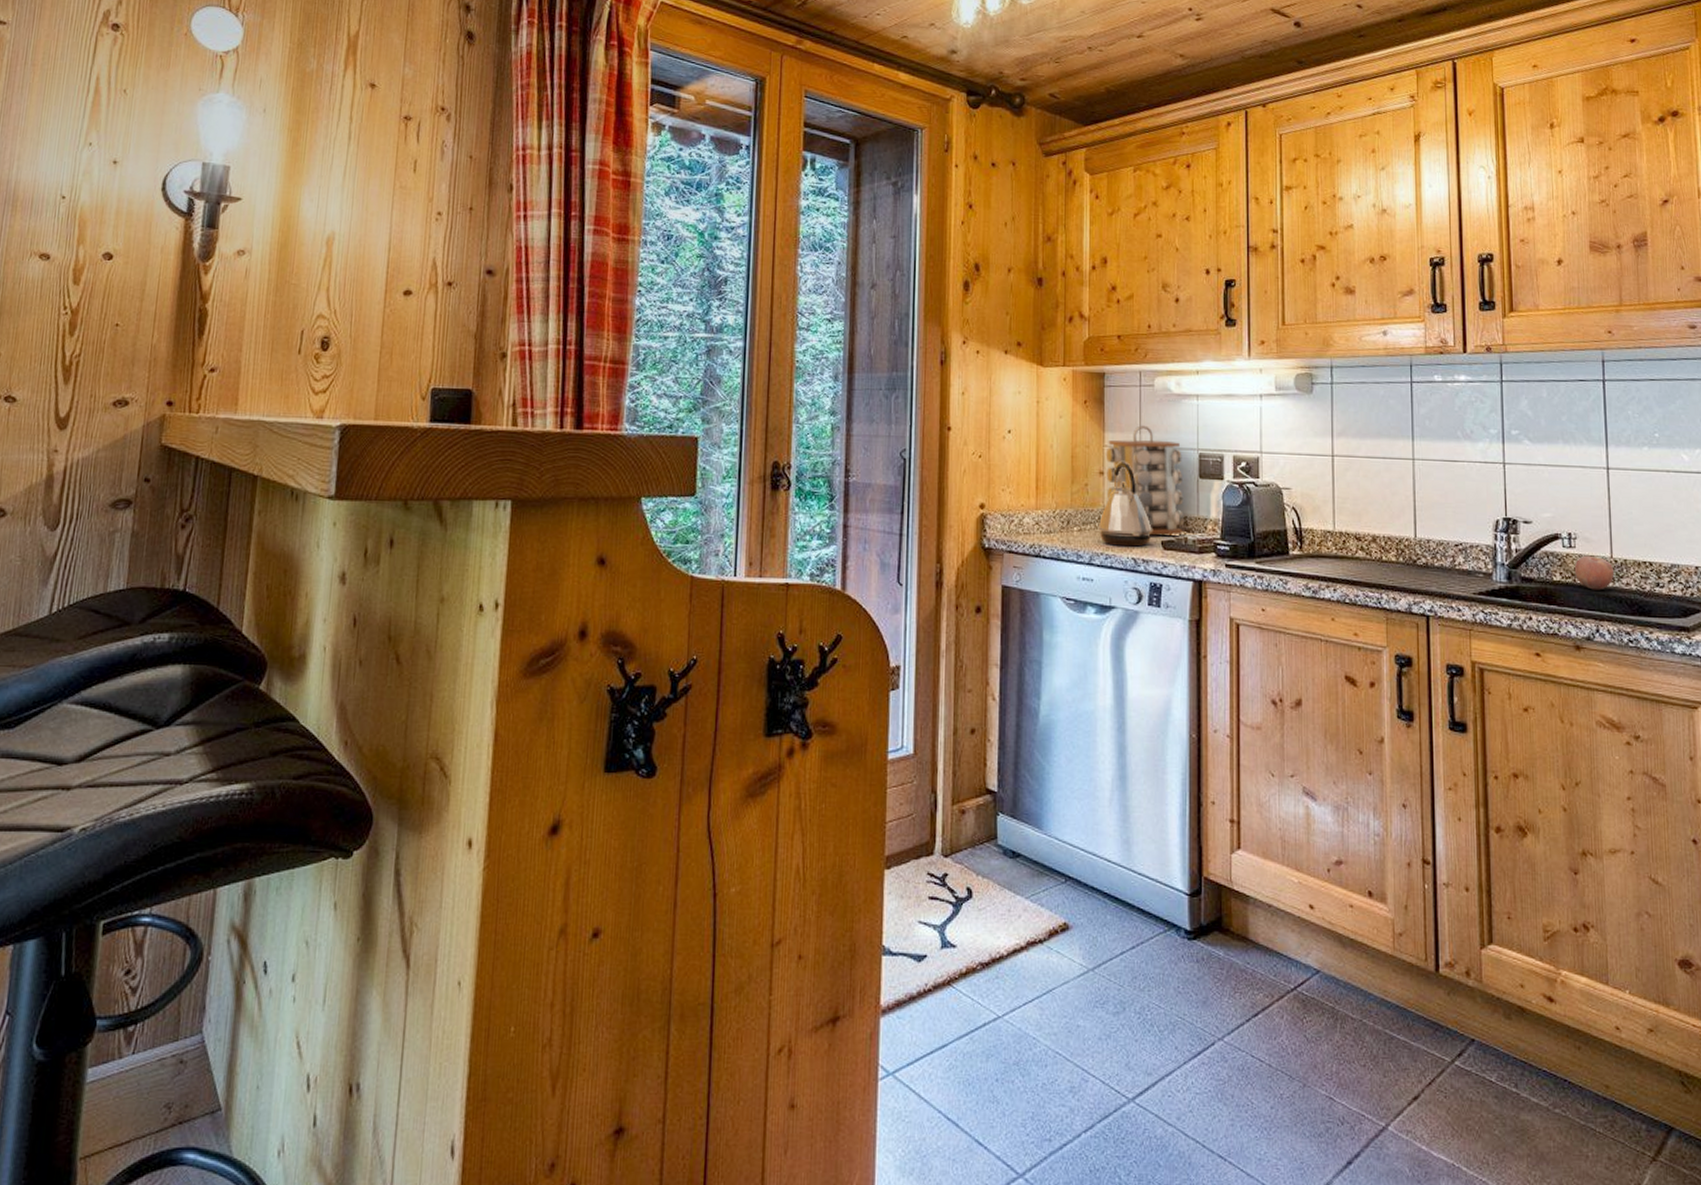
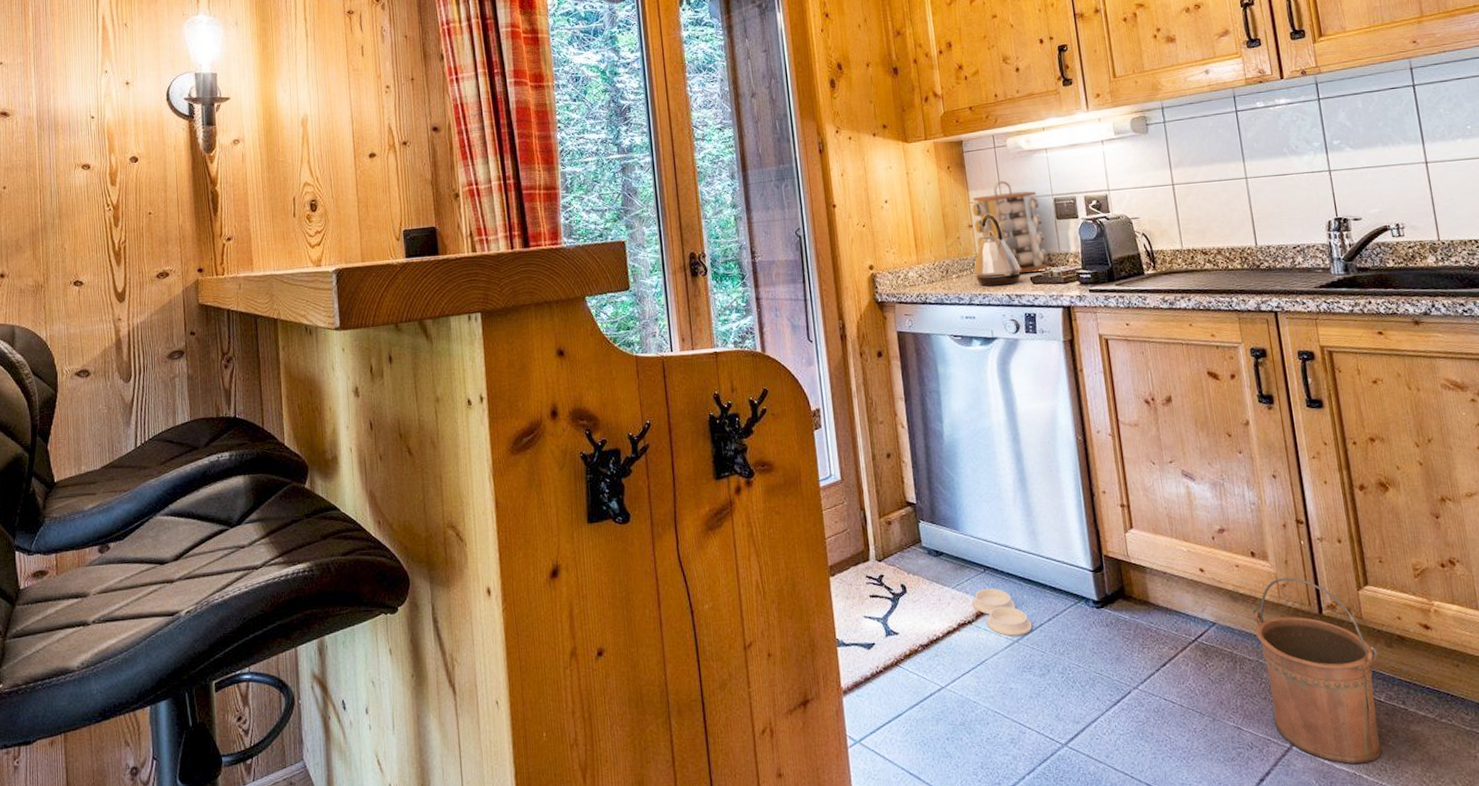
pet bowl: none [1047,902,1112,963] -> present [972,588,1033,636]
bucket: none [1362,926,1495,1154] -> present [1252,577,1382,765]
fruit: present [1574,555,1615,590] -> none [1405,241,1444,271]

